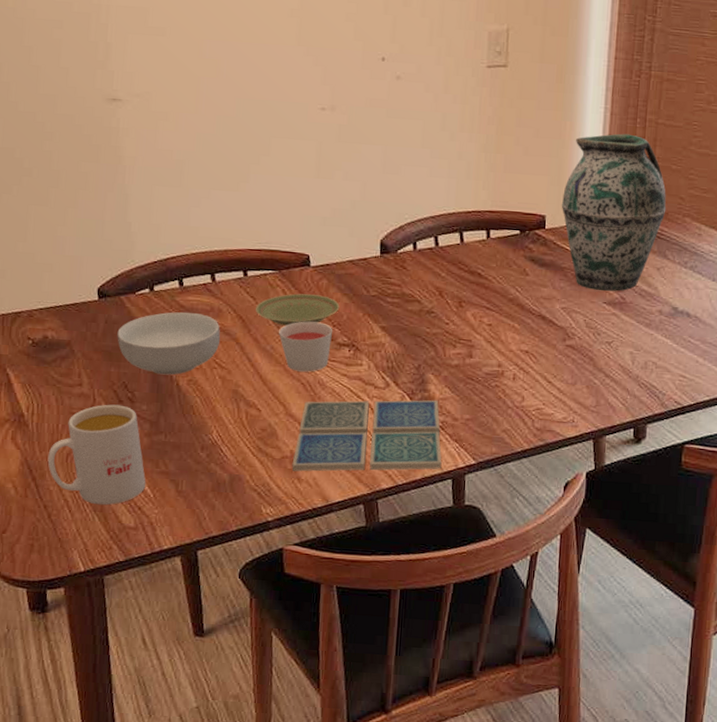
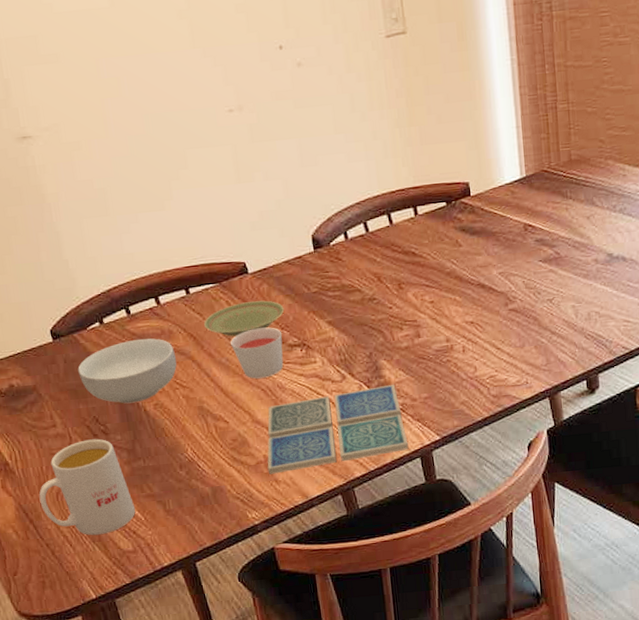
vase: present [561,133,667,291] -> none [482,82,588,250]

